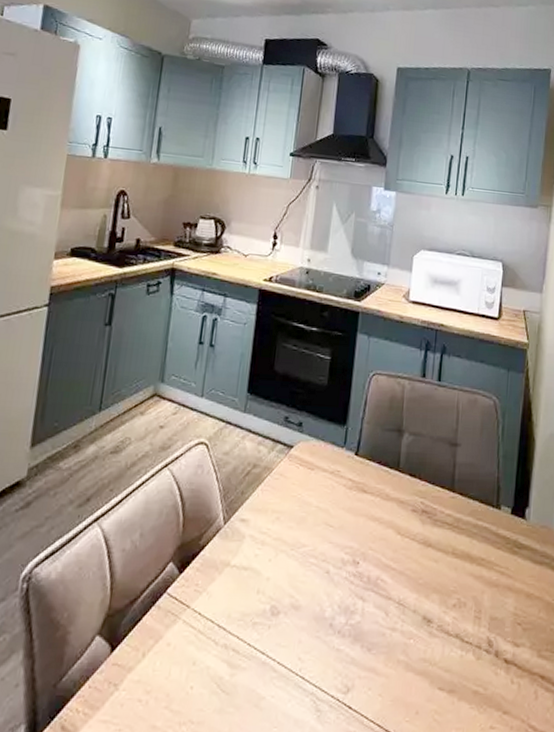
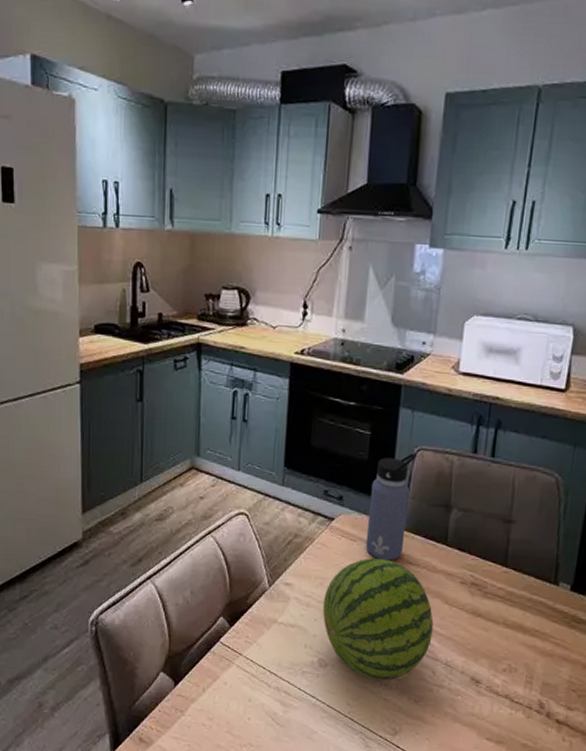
fruit: none [277,487,387,627] -> present [322,558,434,680]
water bottle: none [322,377,372,490] -> present [365,452,417,561]

